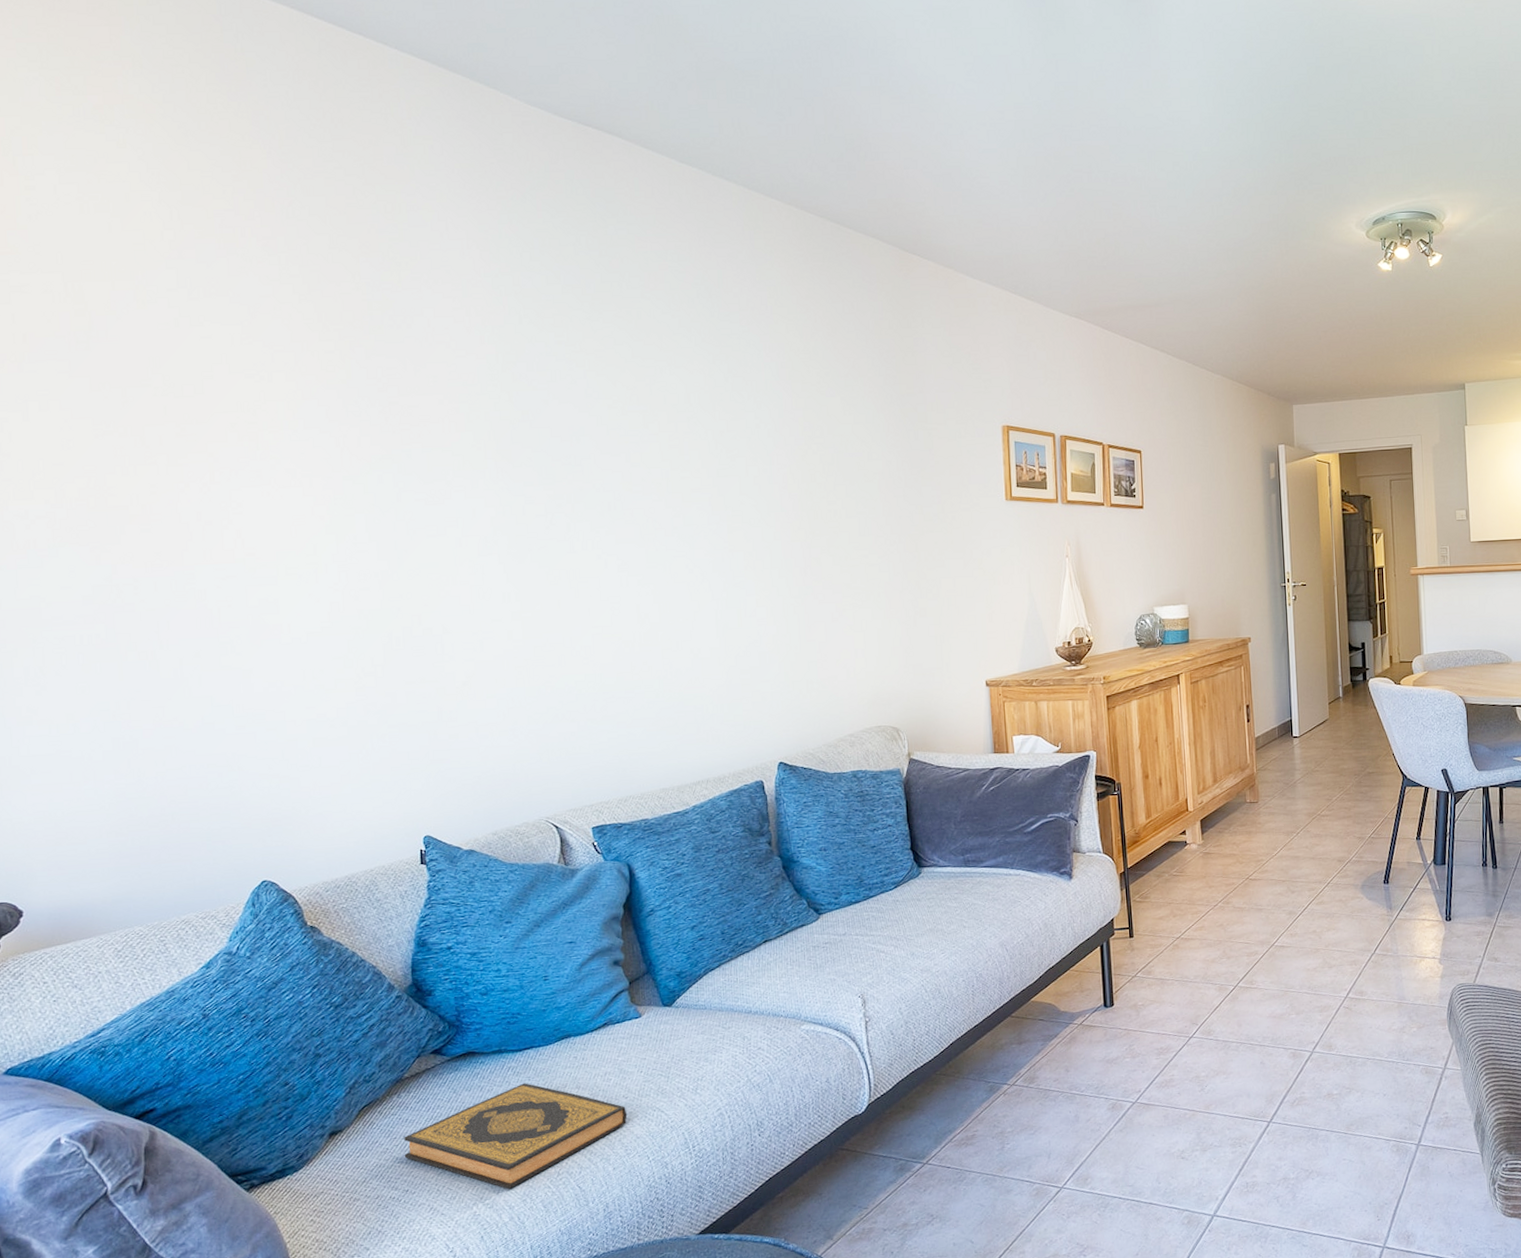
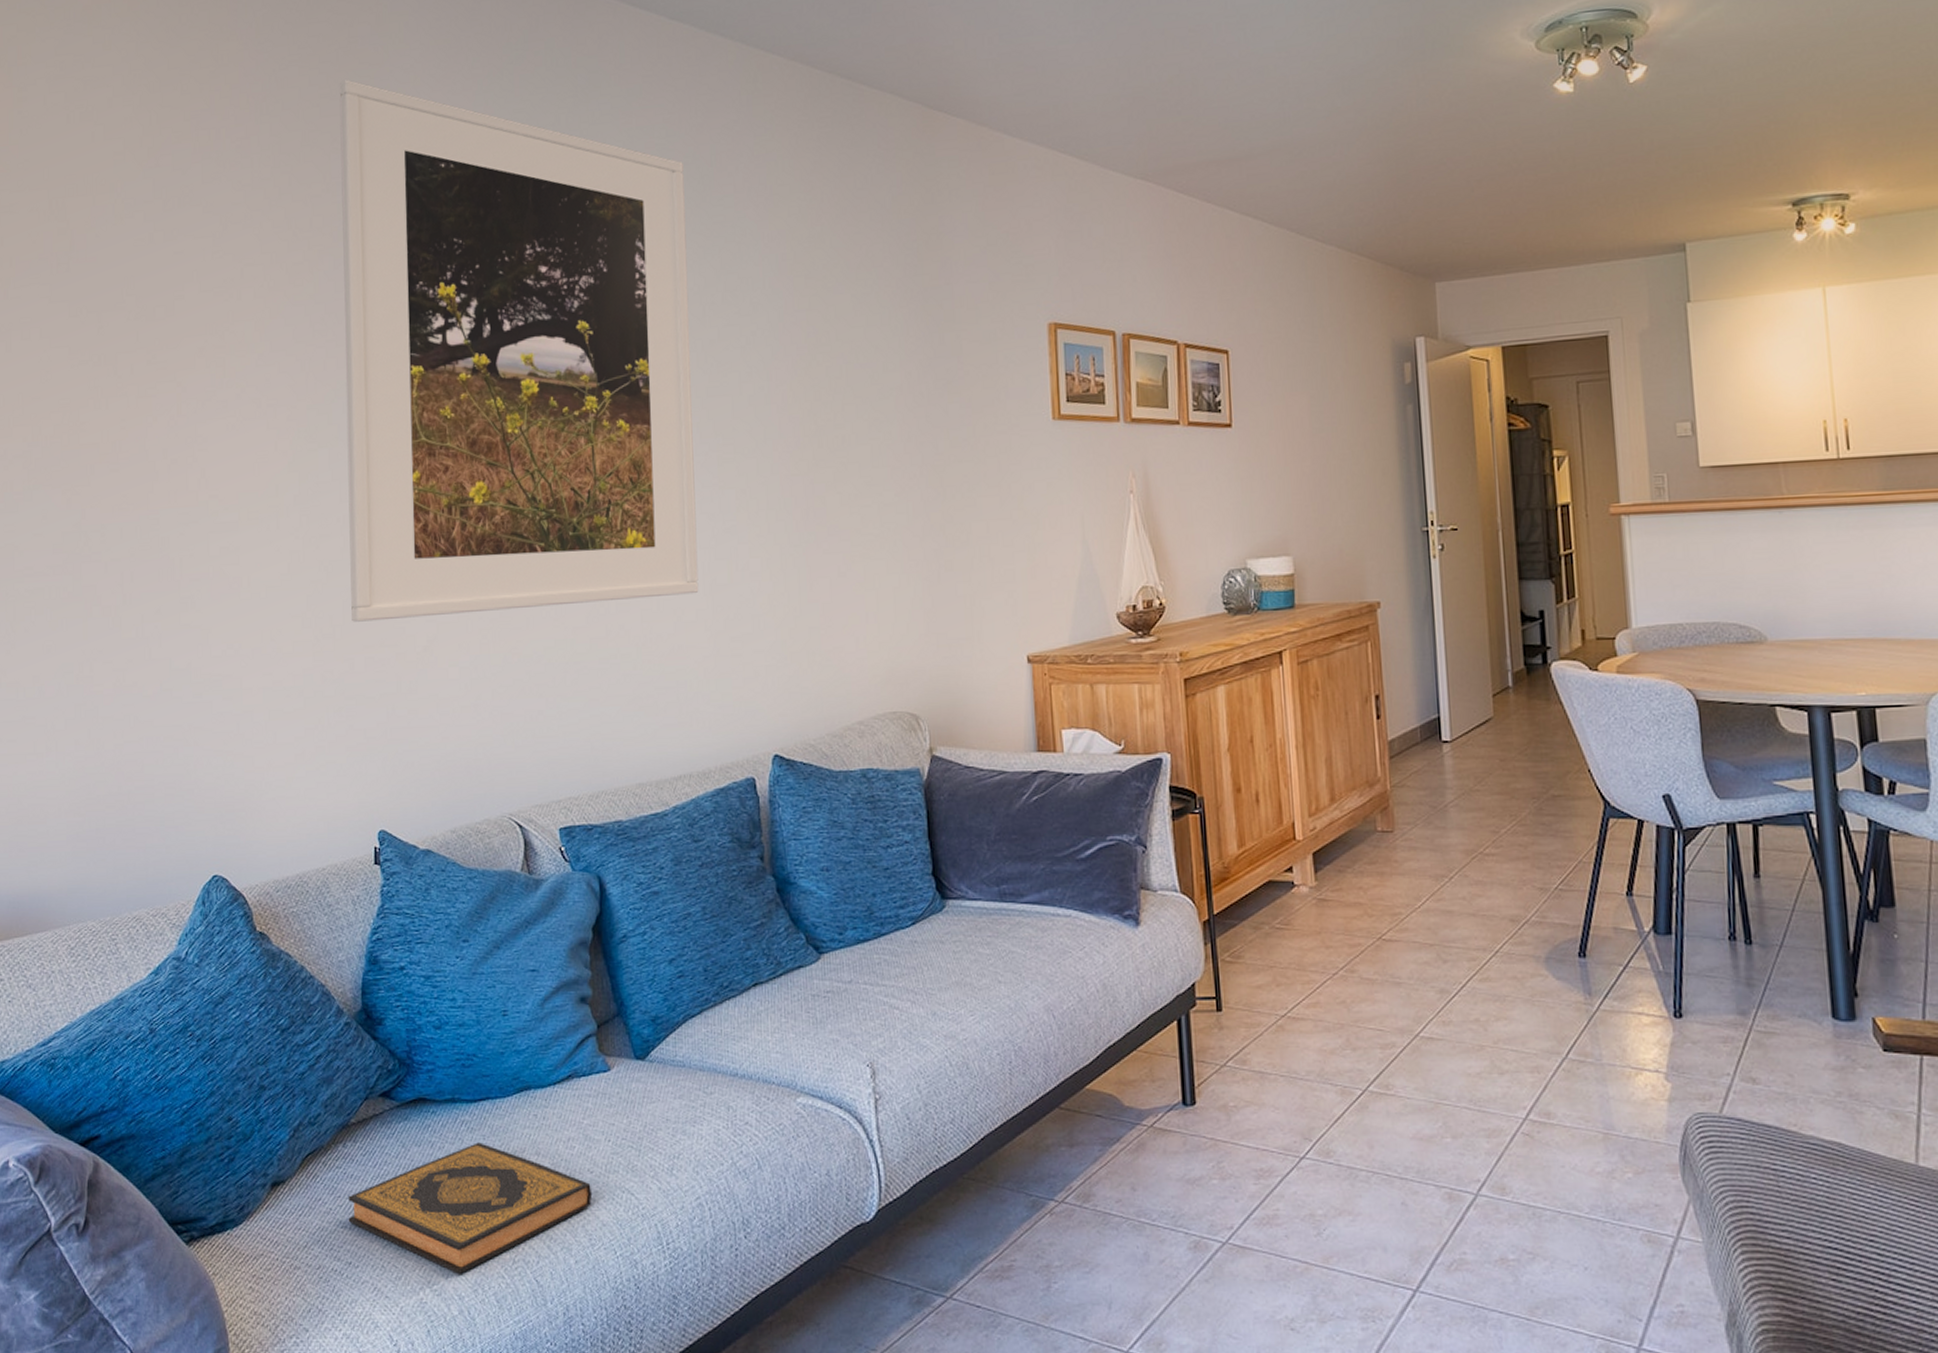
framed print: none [366,192,713,662] -> present [339,79,699,622]

